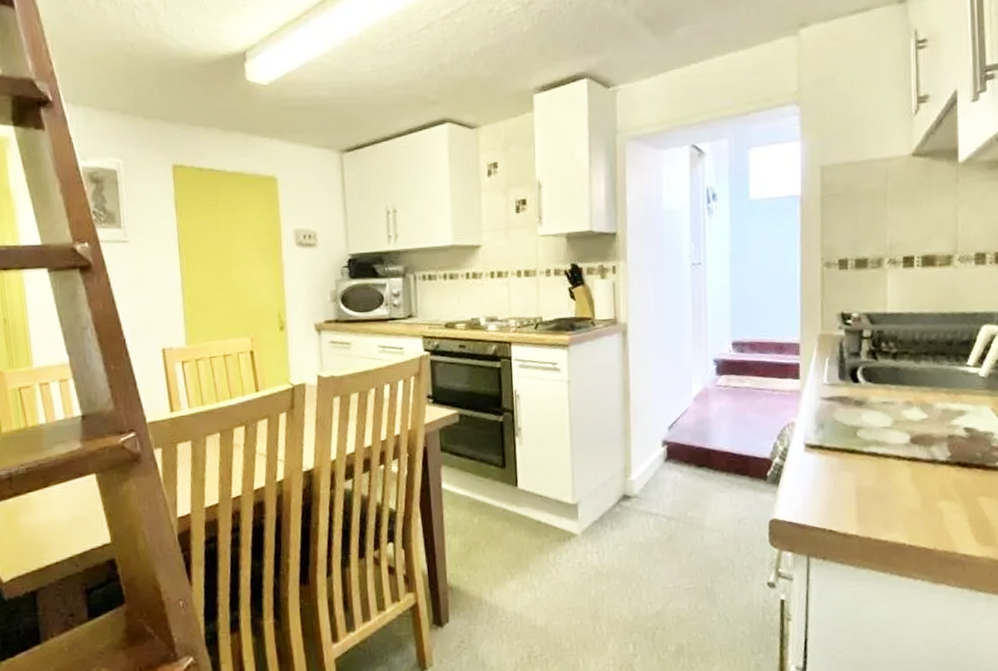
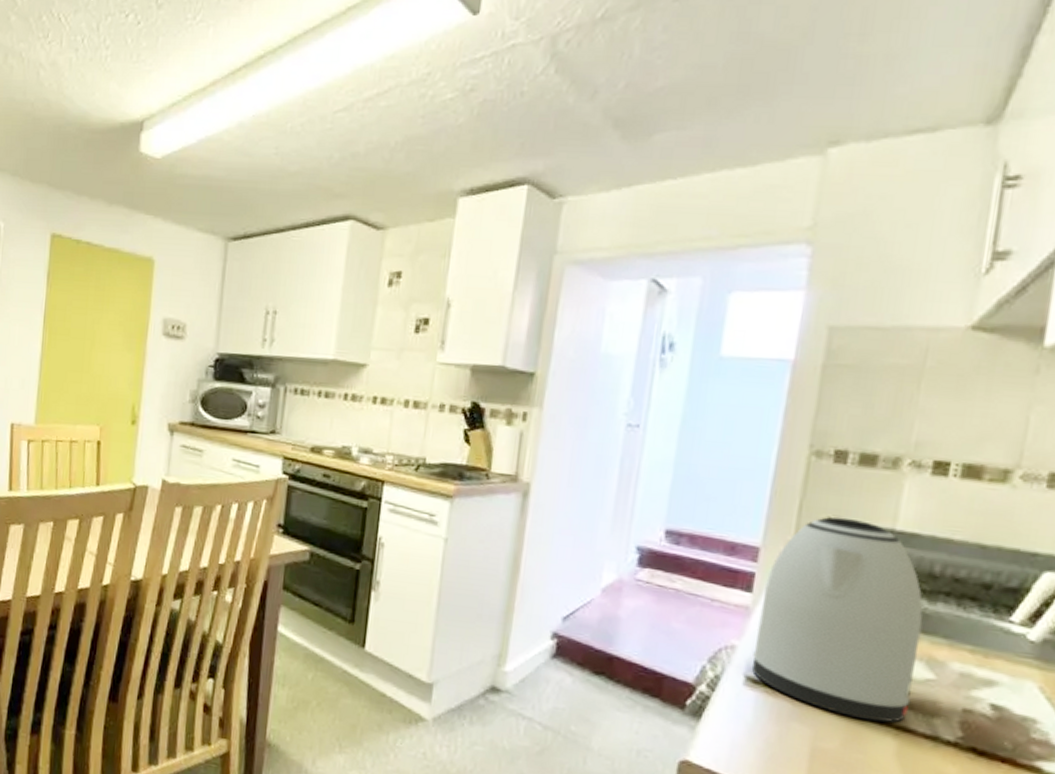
kettle: none [807,309,915,459] -> present [751,517,923,723]

